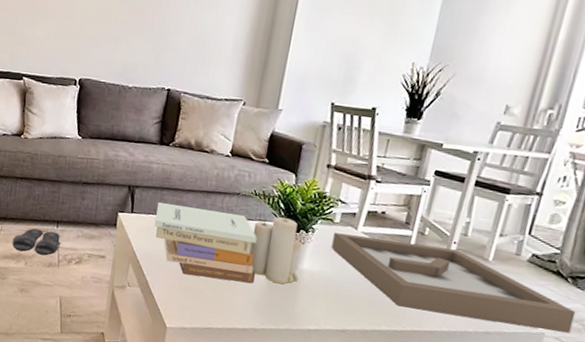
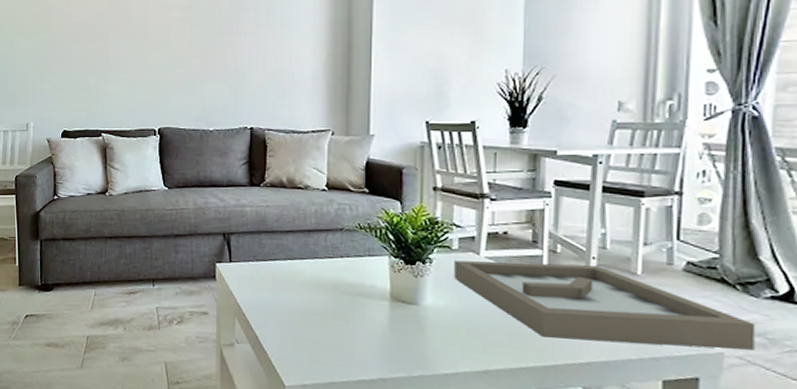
slippers: present [13,228,62,256] -> none [109,290,160,318]
books: present [154,202,258,283] -> none [255,248,374,327]
candle: present [251,216,301,285] -> none [364,248,425,325]

